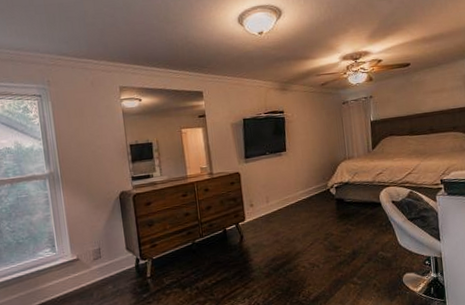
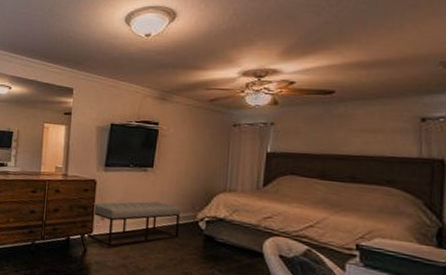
bench: none [240,179,317,229] -> present [87,201,181,247]

